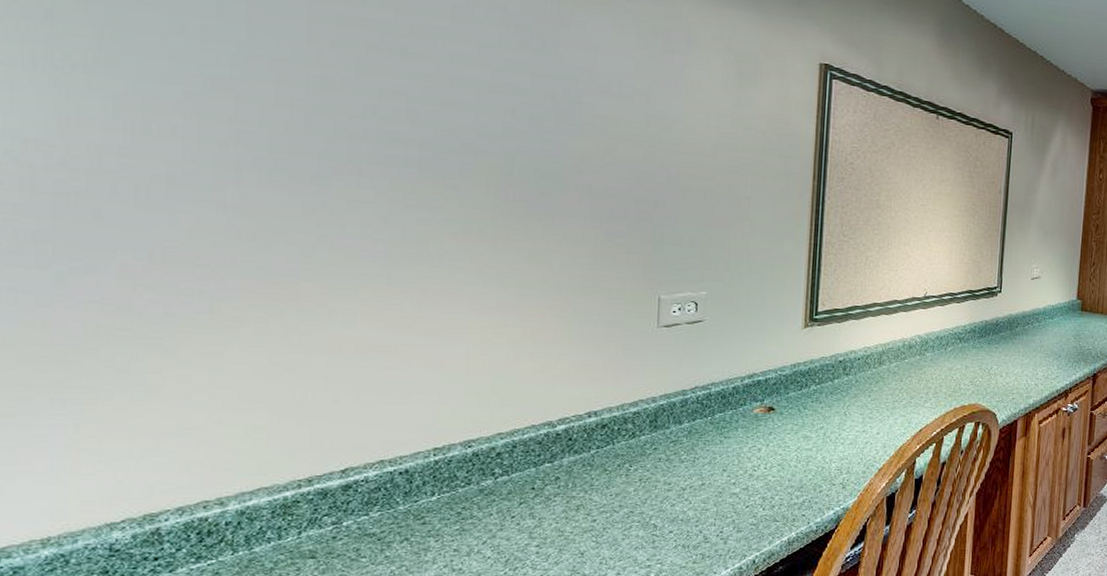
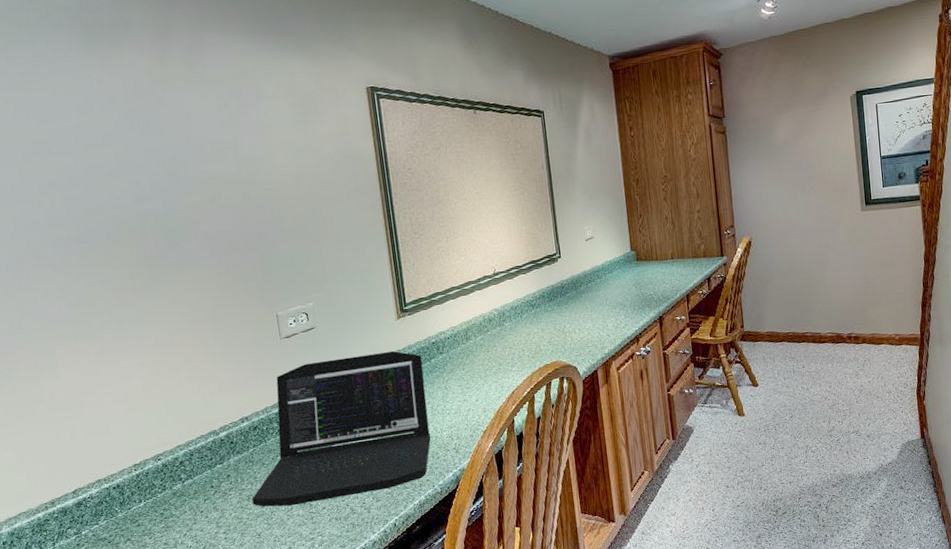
laptop: none [581,360,824,523] -> present [251,350,431,507]

